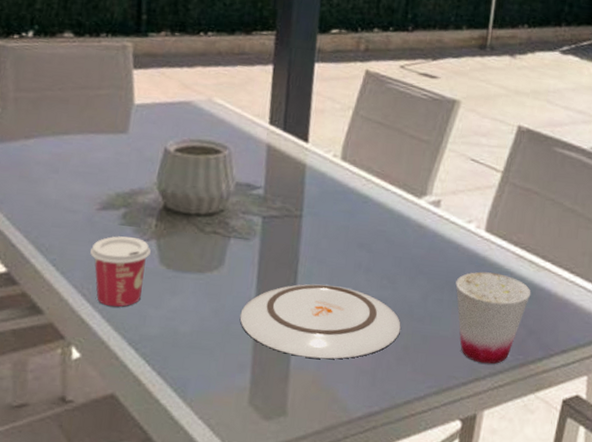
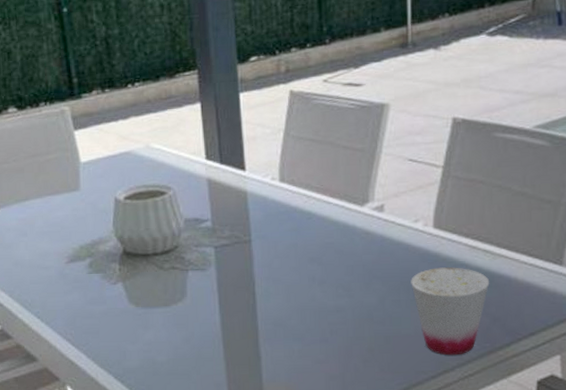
cup: present [90,236,151,307] -> none [67,282,119,347]
plate: present [239,284,401,359] -> none [209,301,363,370]

